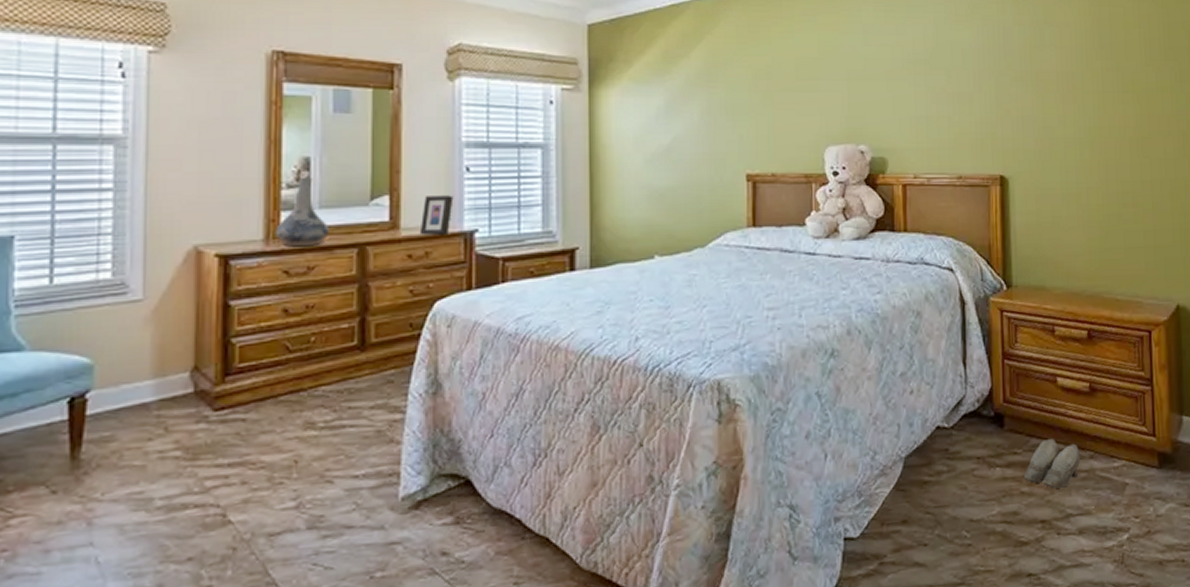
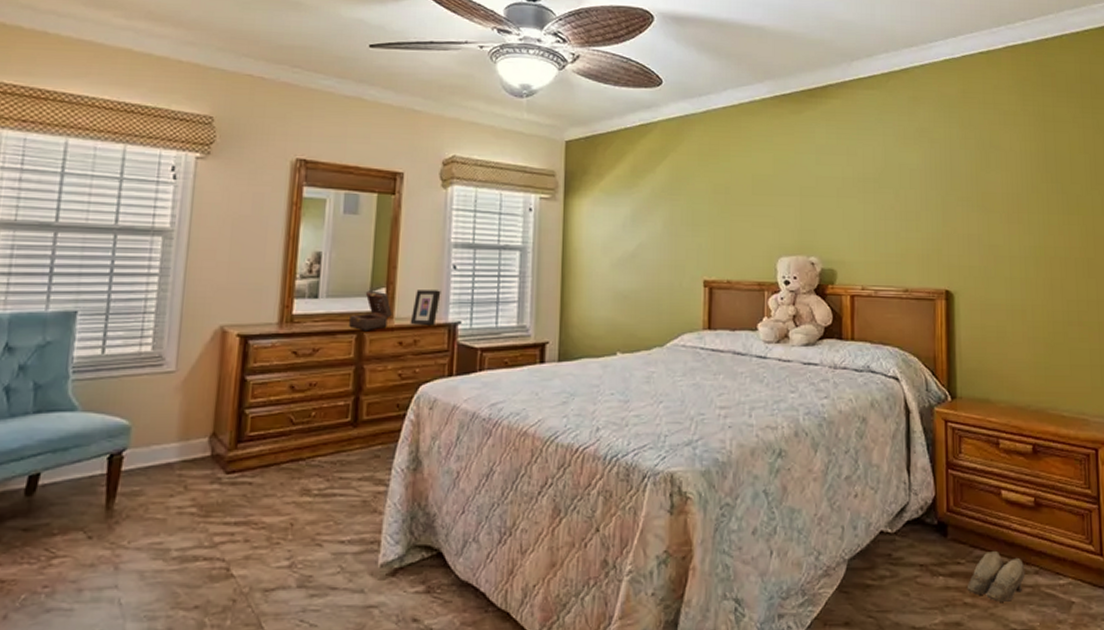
decorative vase: present [276,177,329,249] -> none [288,269,333,332]
jewelry box: none [348,198,398,245] -> present [349,290,392,332]

